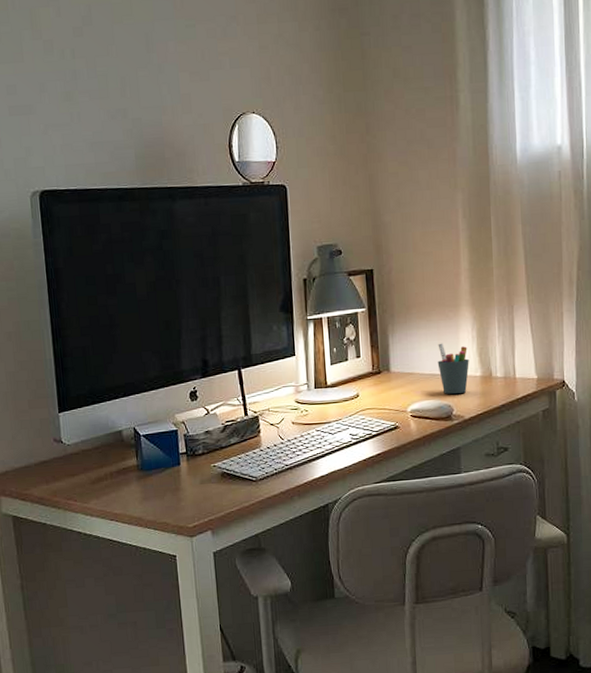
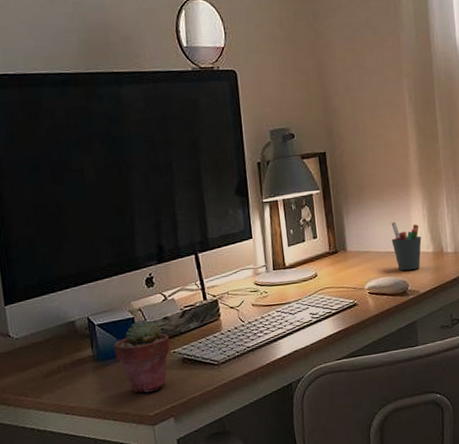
potted succulent: none [157,431,211,505] -> present [113,319,171,393]

